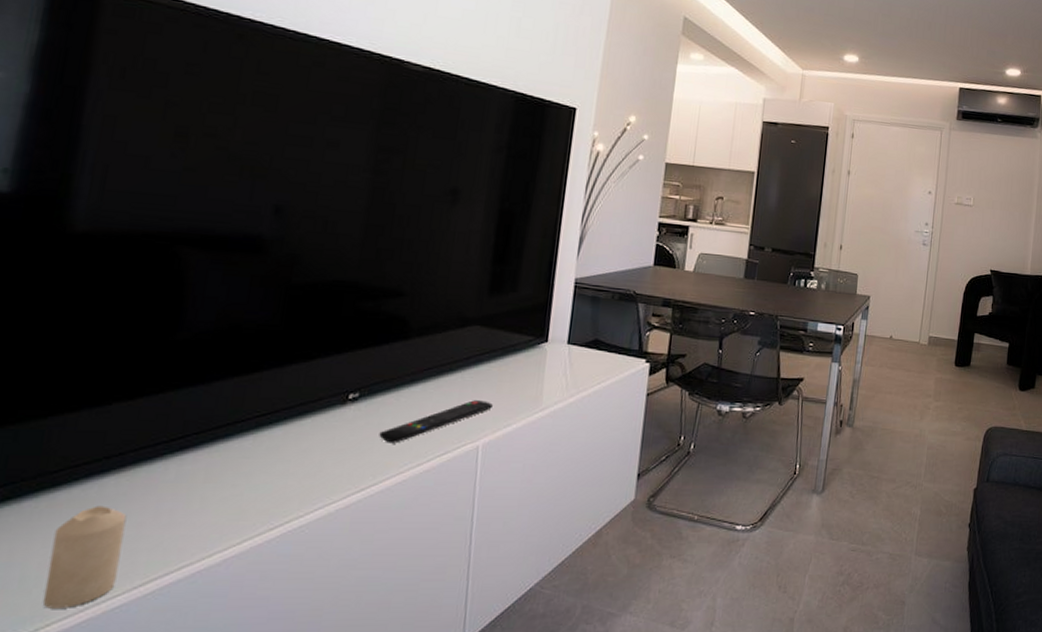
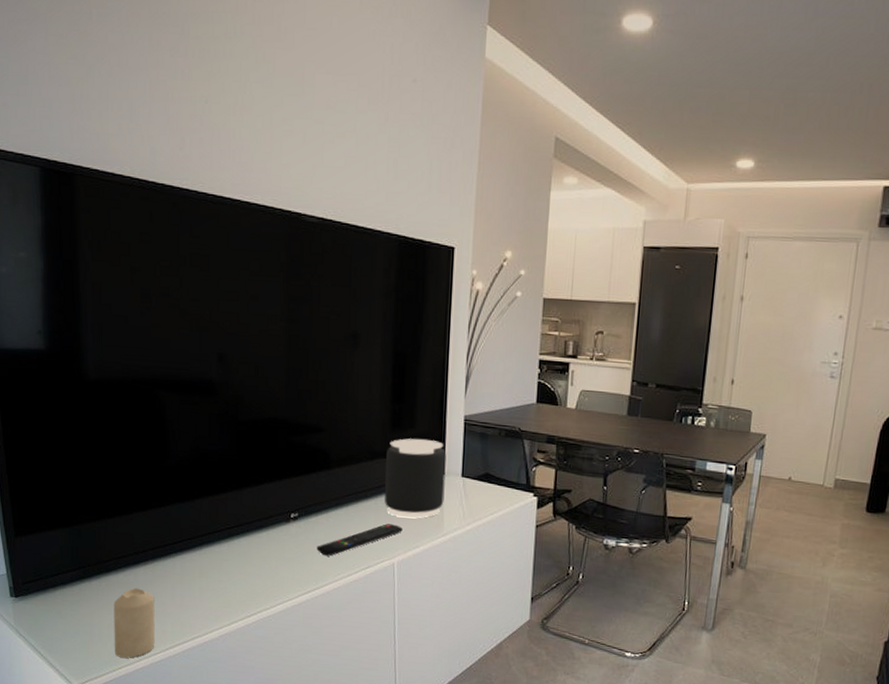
speaker: none [473,303,552,393] -> present [385,438,446,518]

